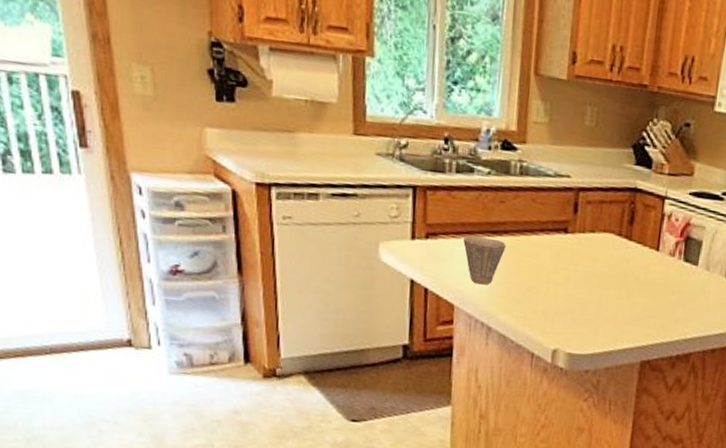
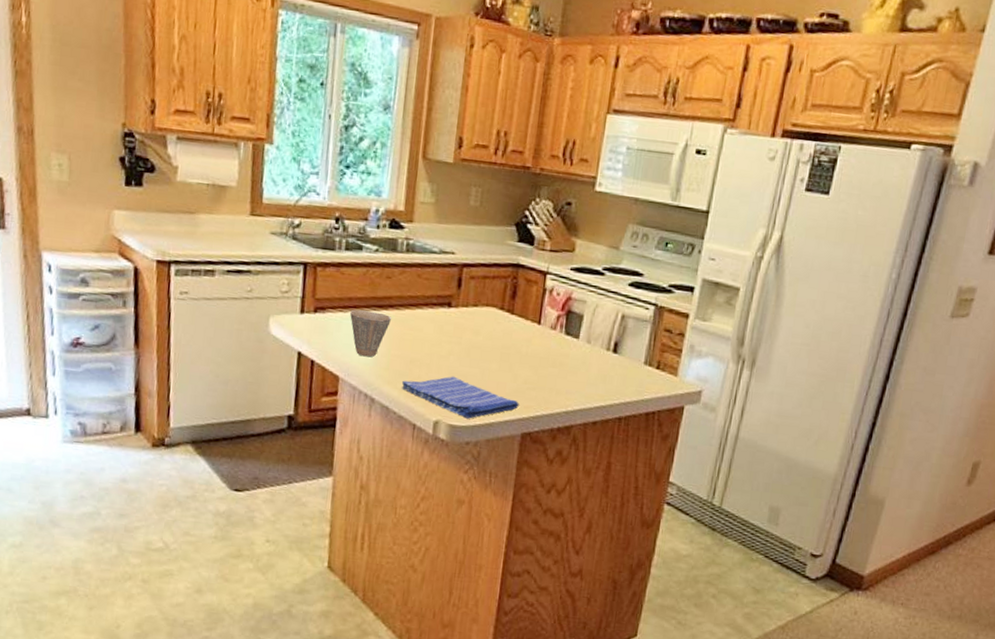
dish towel: none [519,304,638,347] -> present [402,376,519,419]

